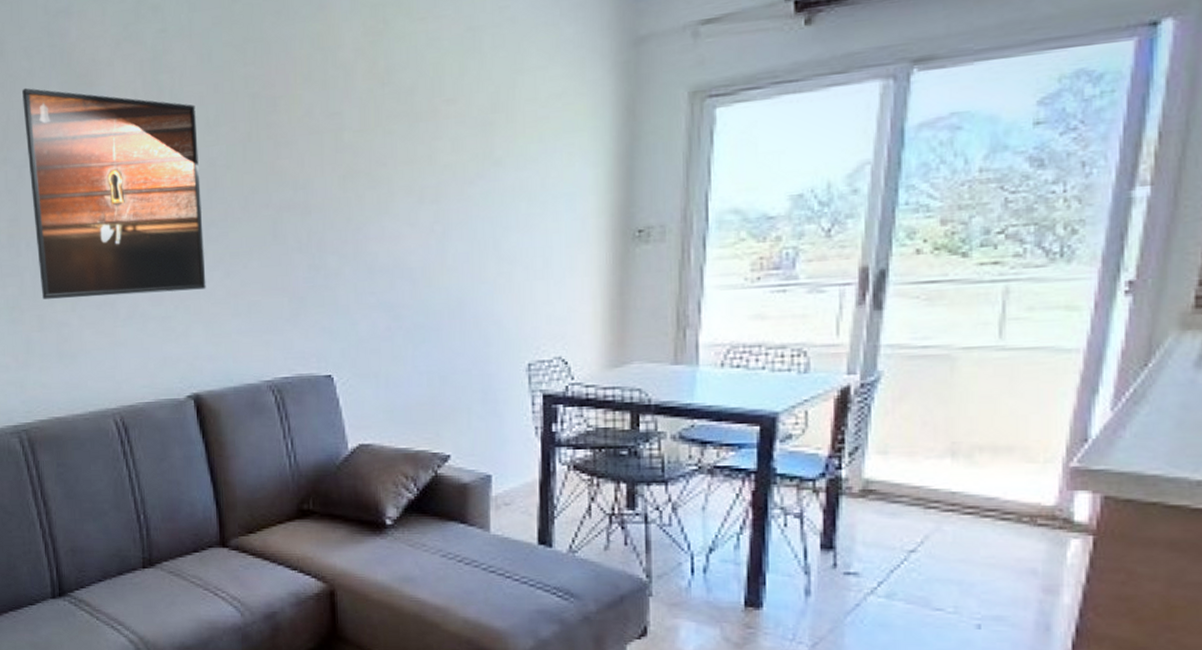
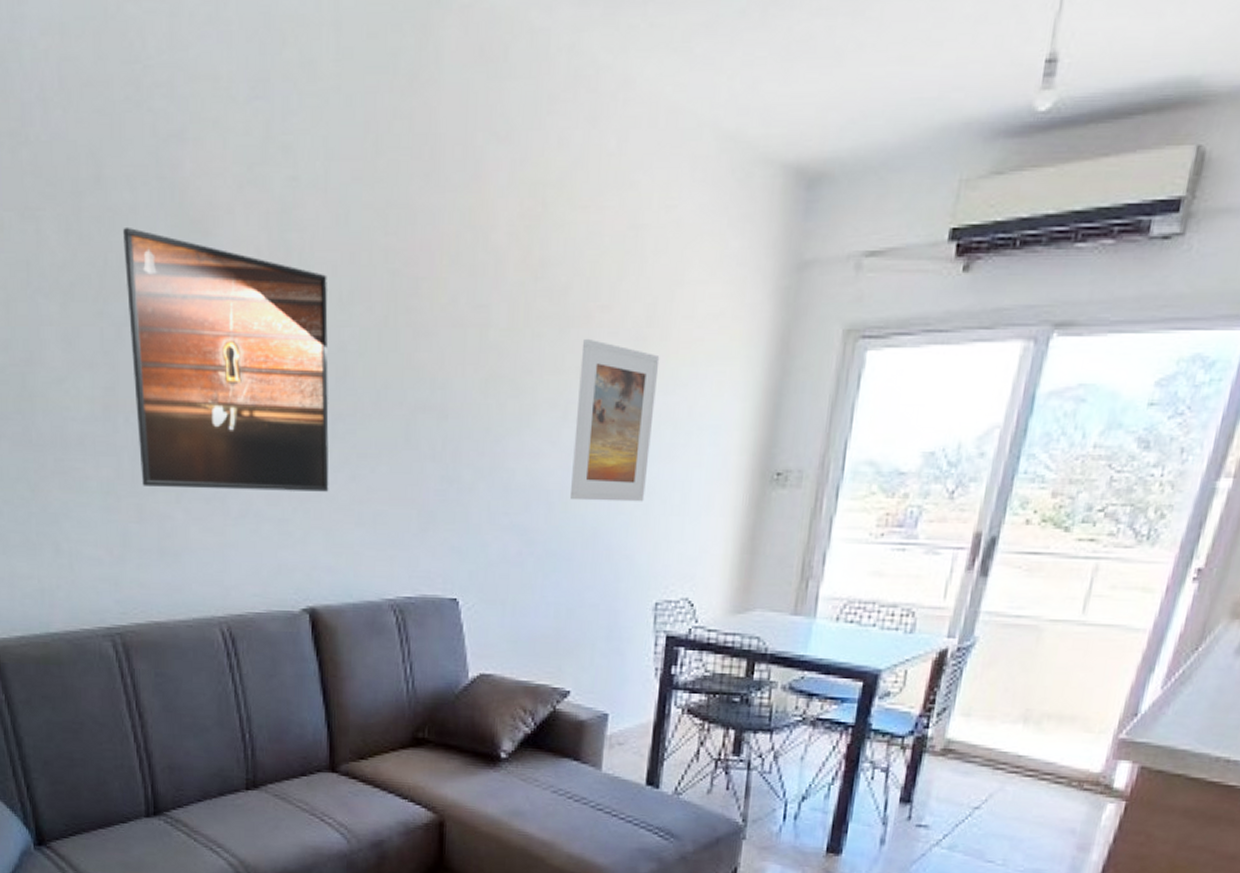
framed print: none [431,129,508,275] -> present [571,338,660,502]

